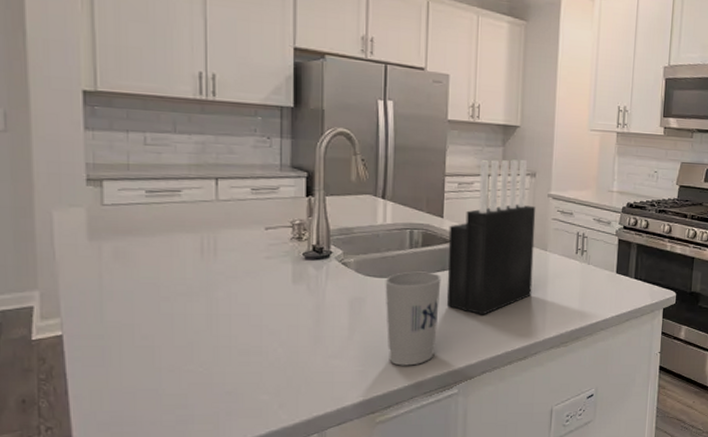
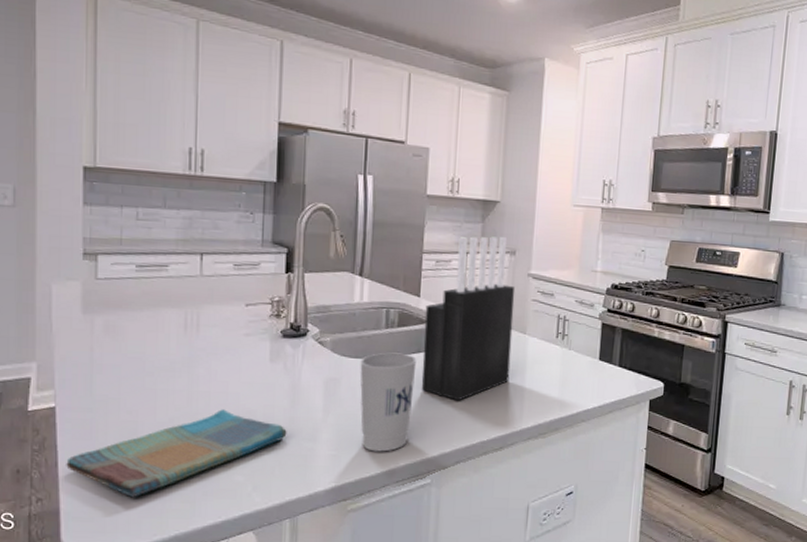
dish towel: none [77,331,312,422] -> present [66,409,287,498]

